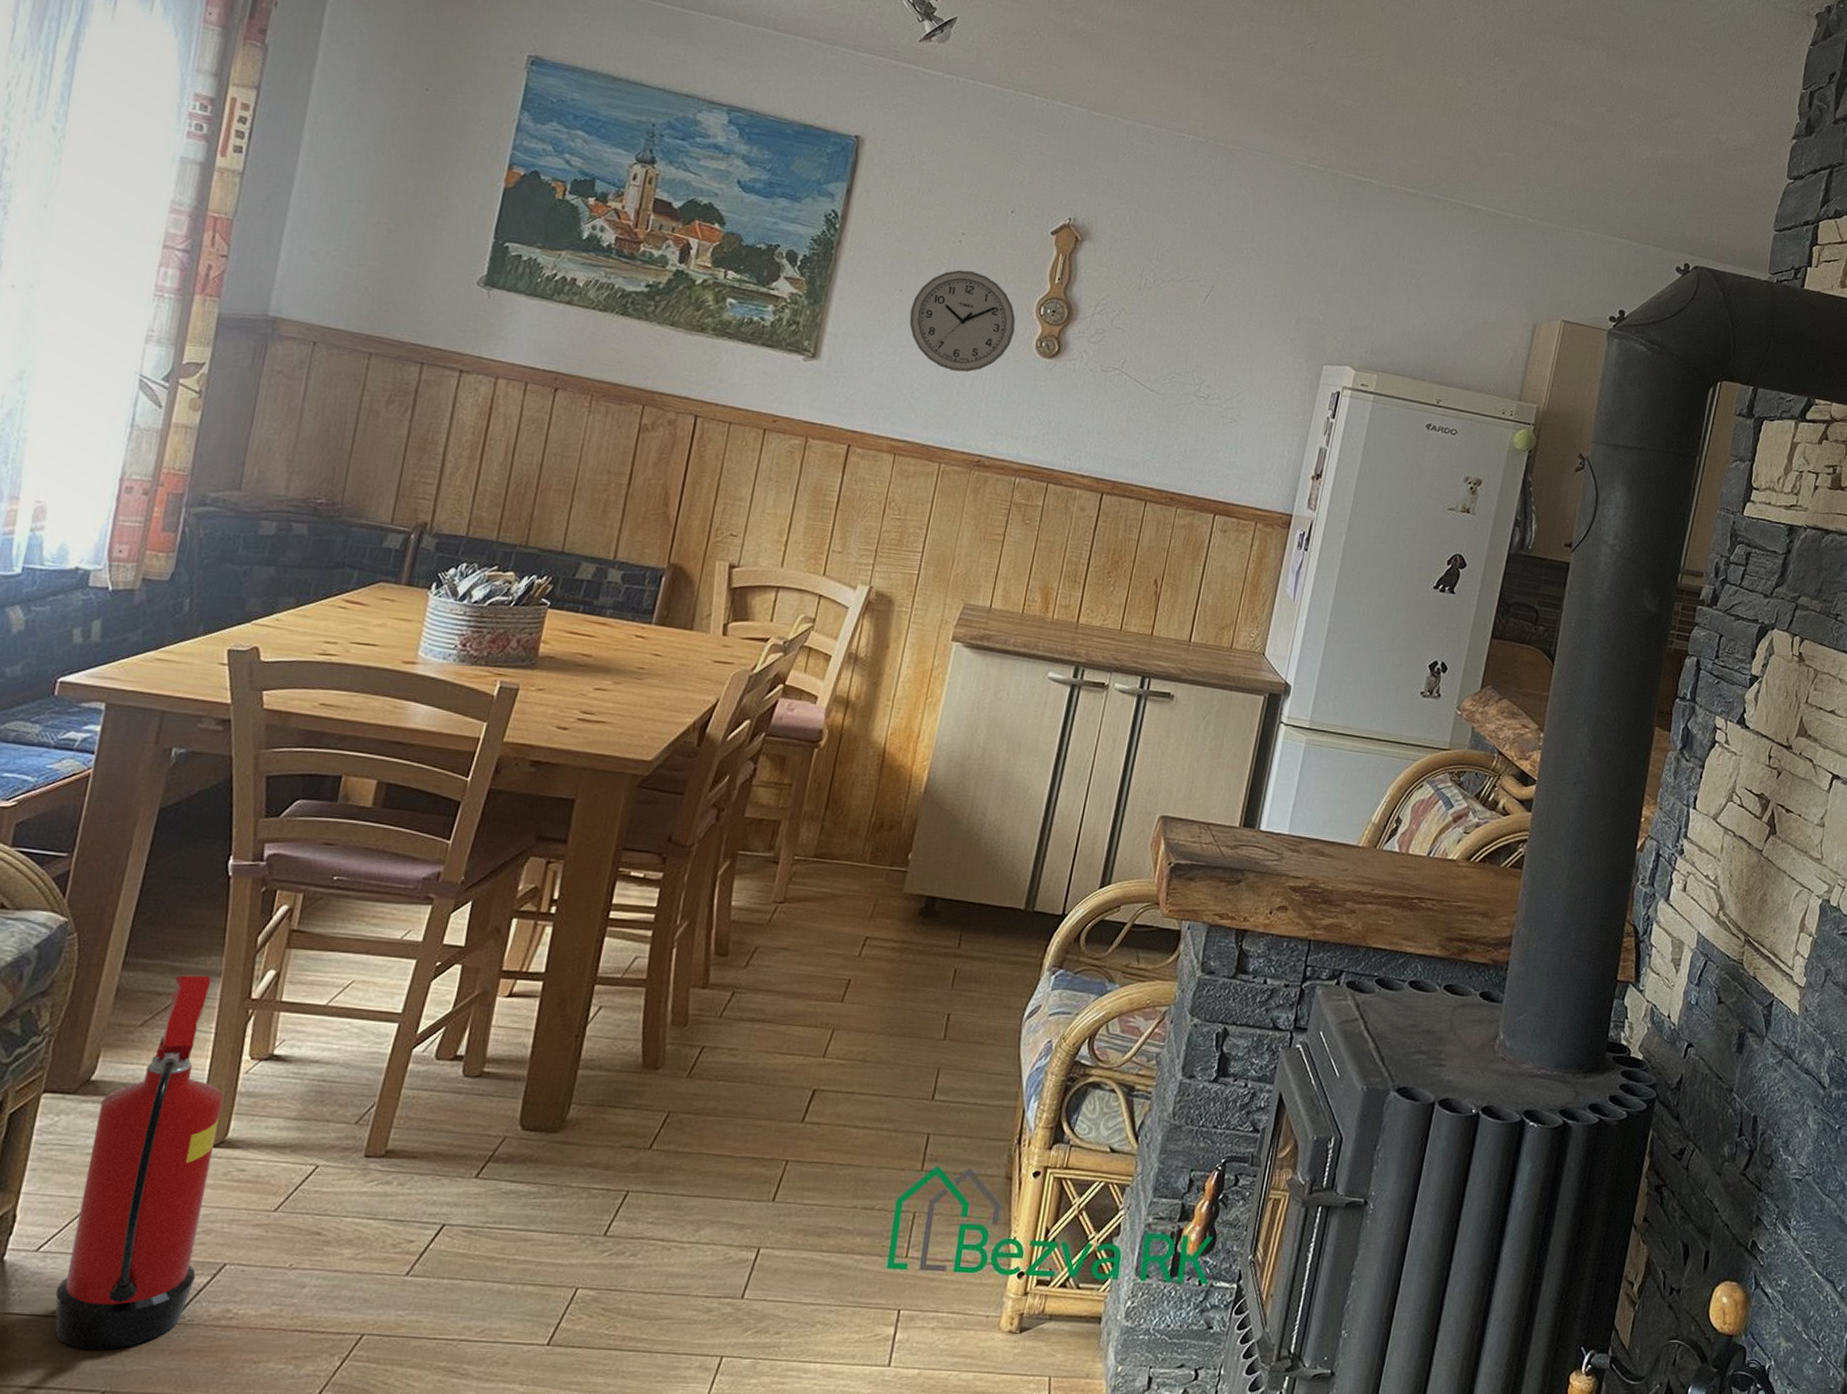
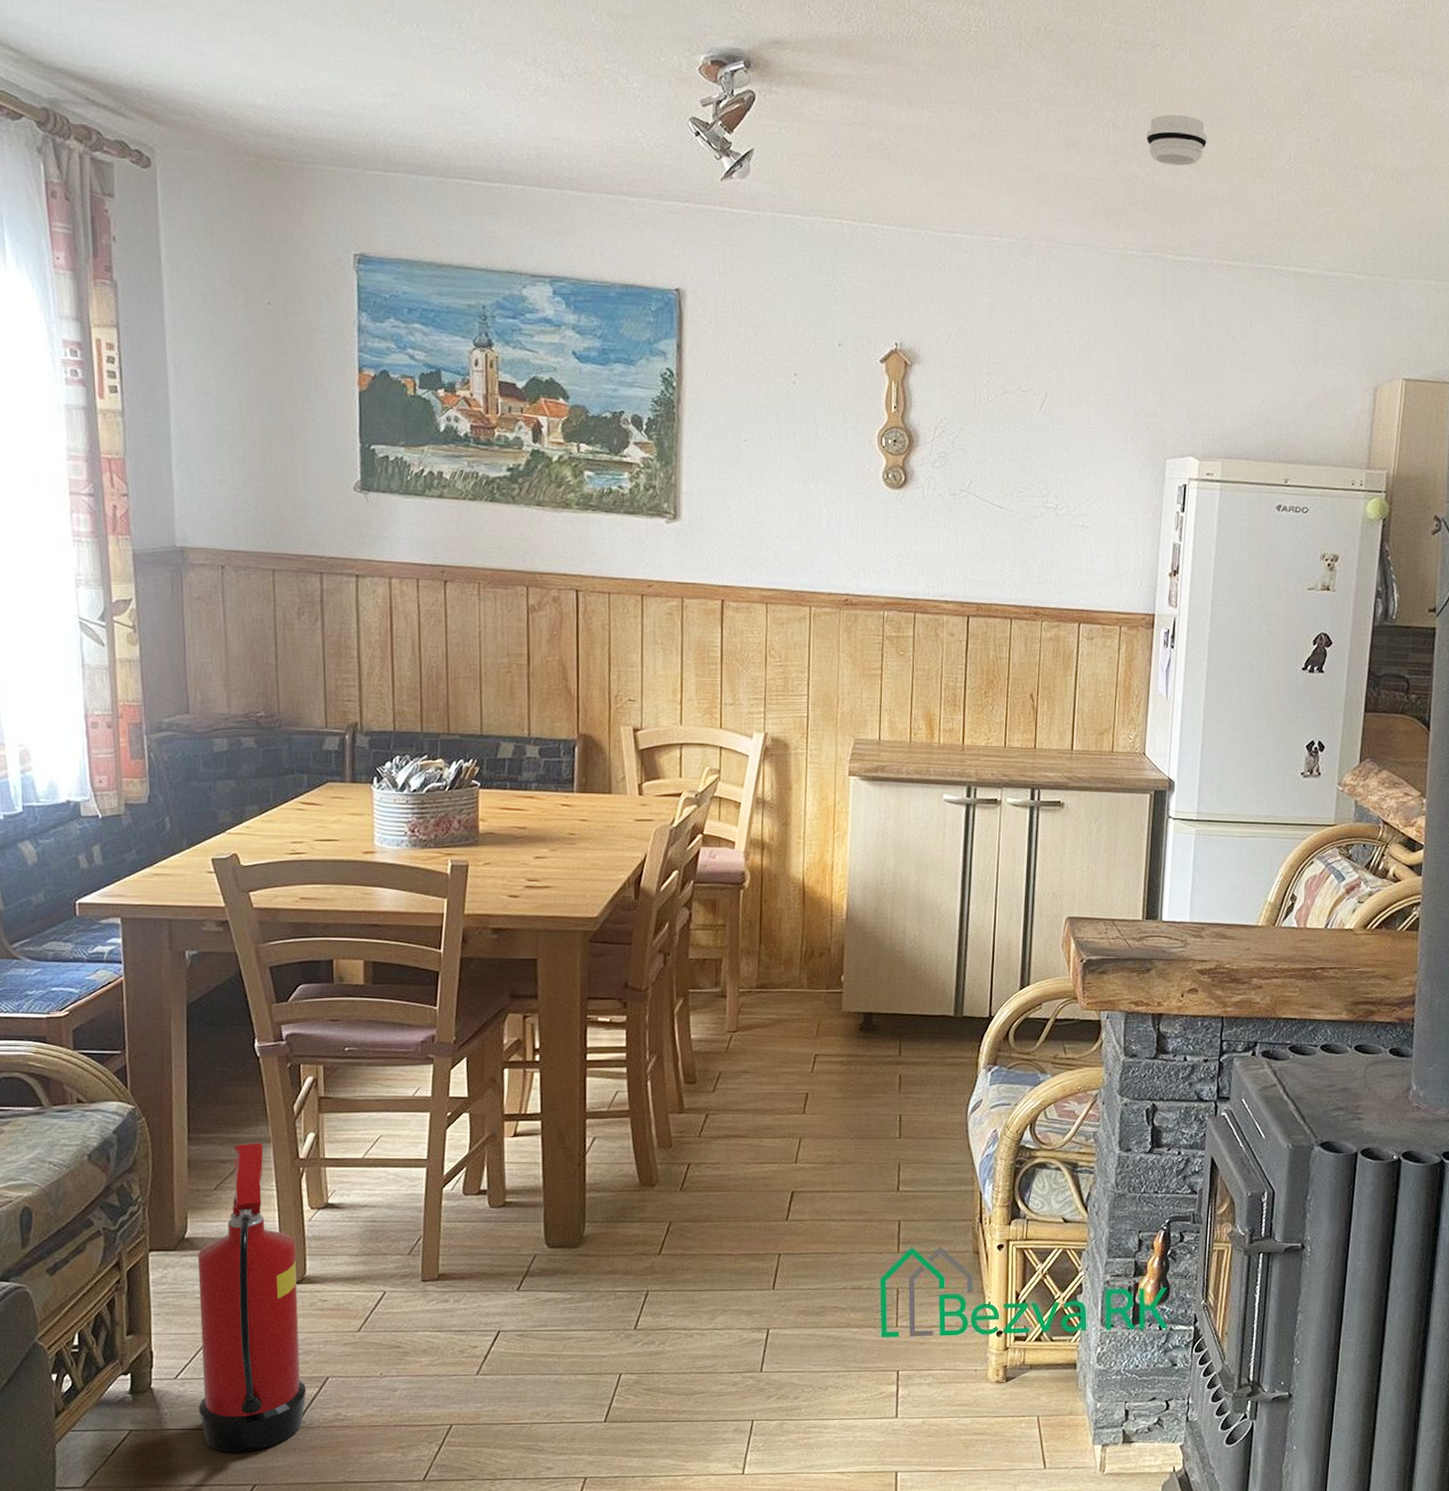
wall clock: present [909,269,1016,372] -> none [758,411,861,514]
smoke detector: none [1342,46,1401,96] -> present [1147,115,1208,166]

